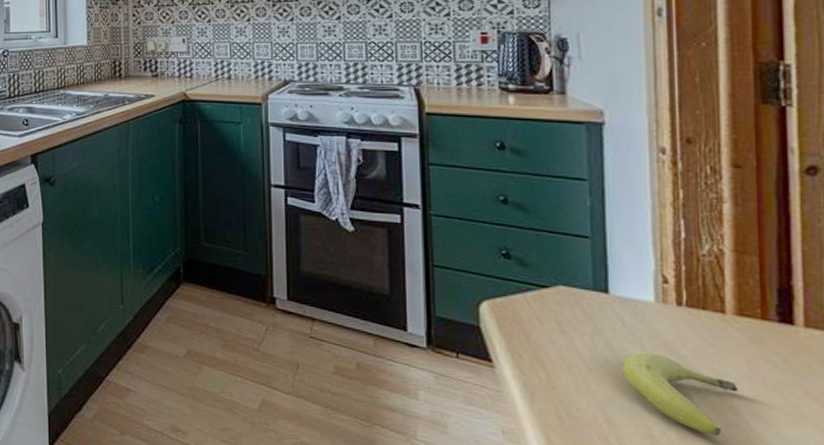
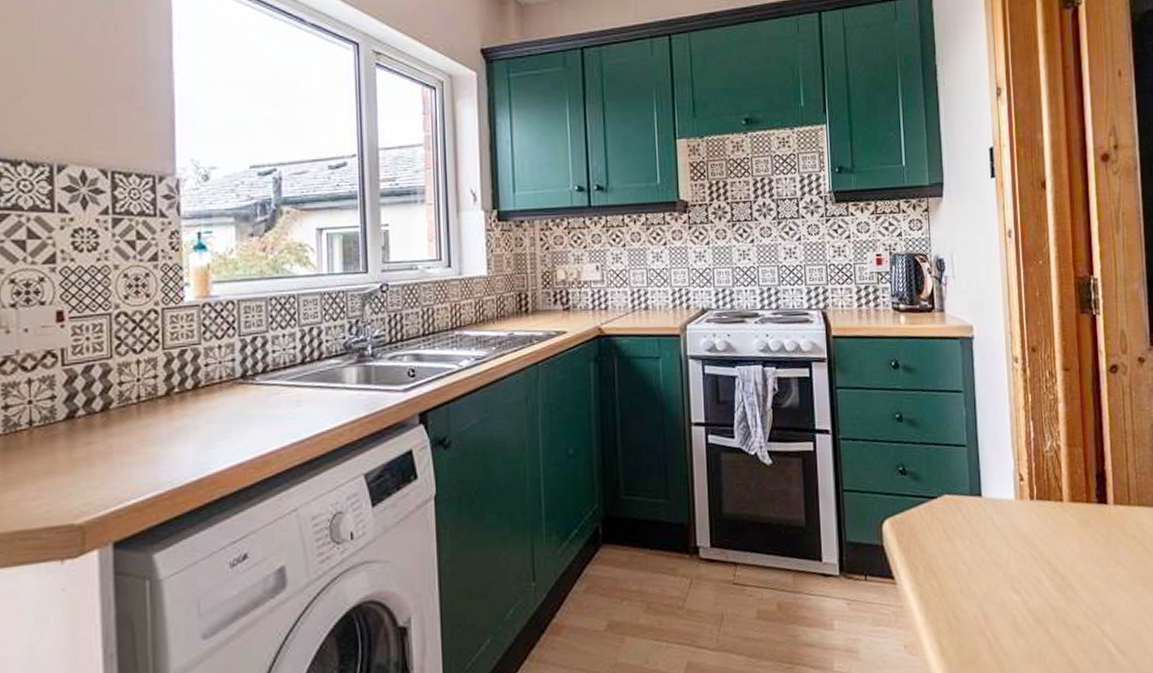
fruit: present [623,352,739,437] -> none [994,546,1074,614]

